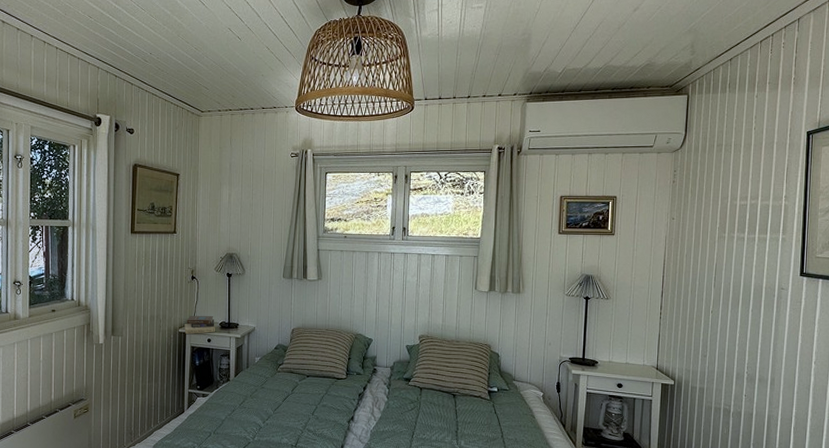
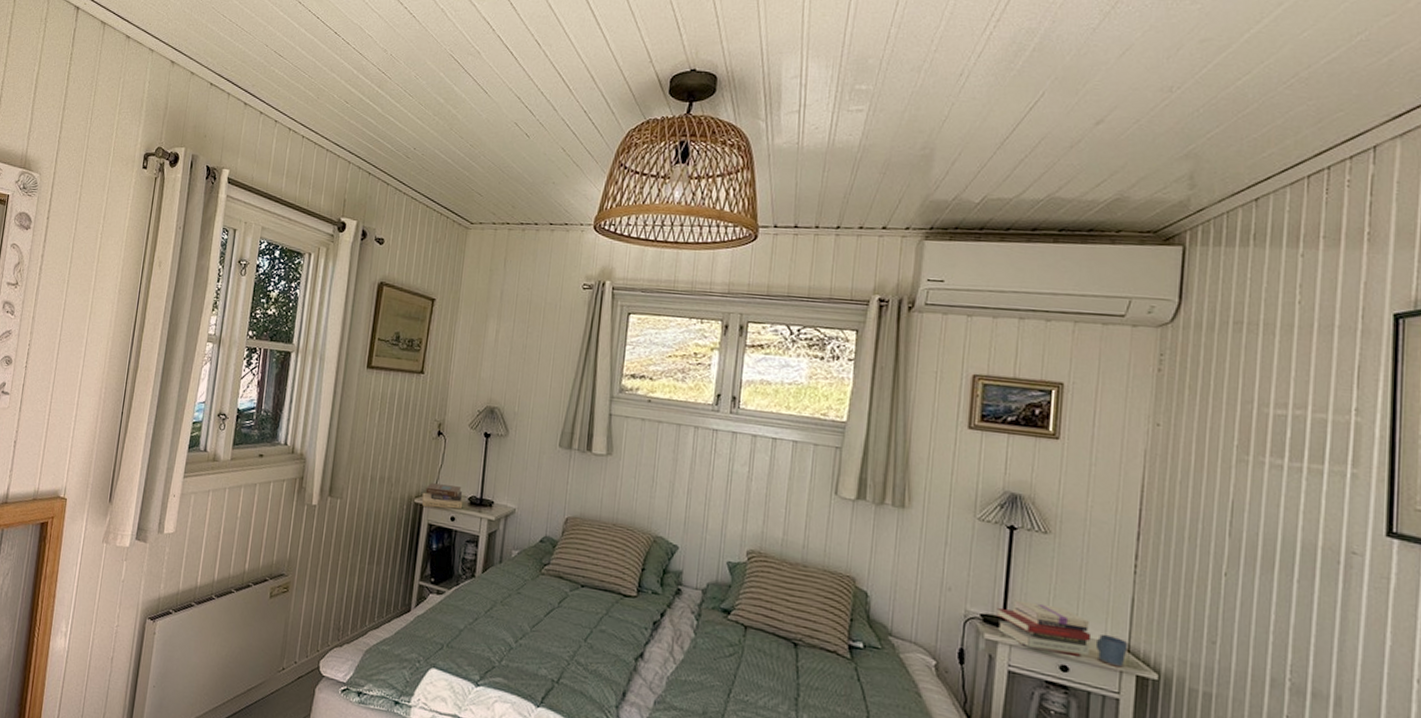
books: none [578,345,636,376] -> present [996,599,1092,657]
mug: none [638,360,657,380] -> present [1095,633,1128,668]

